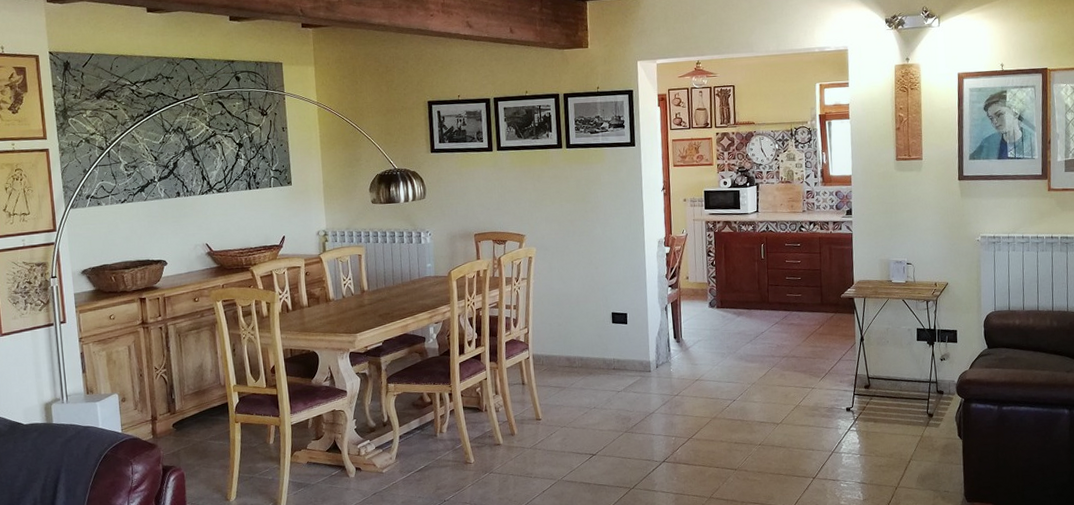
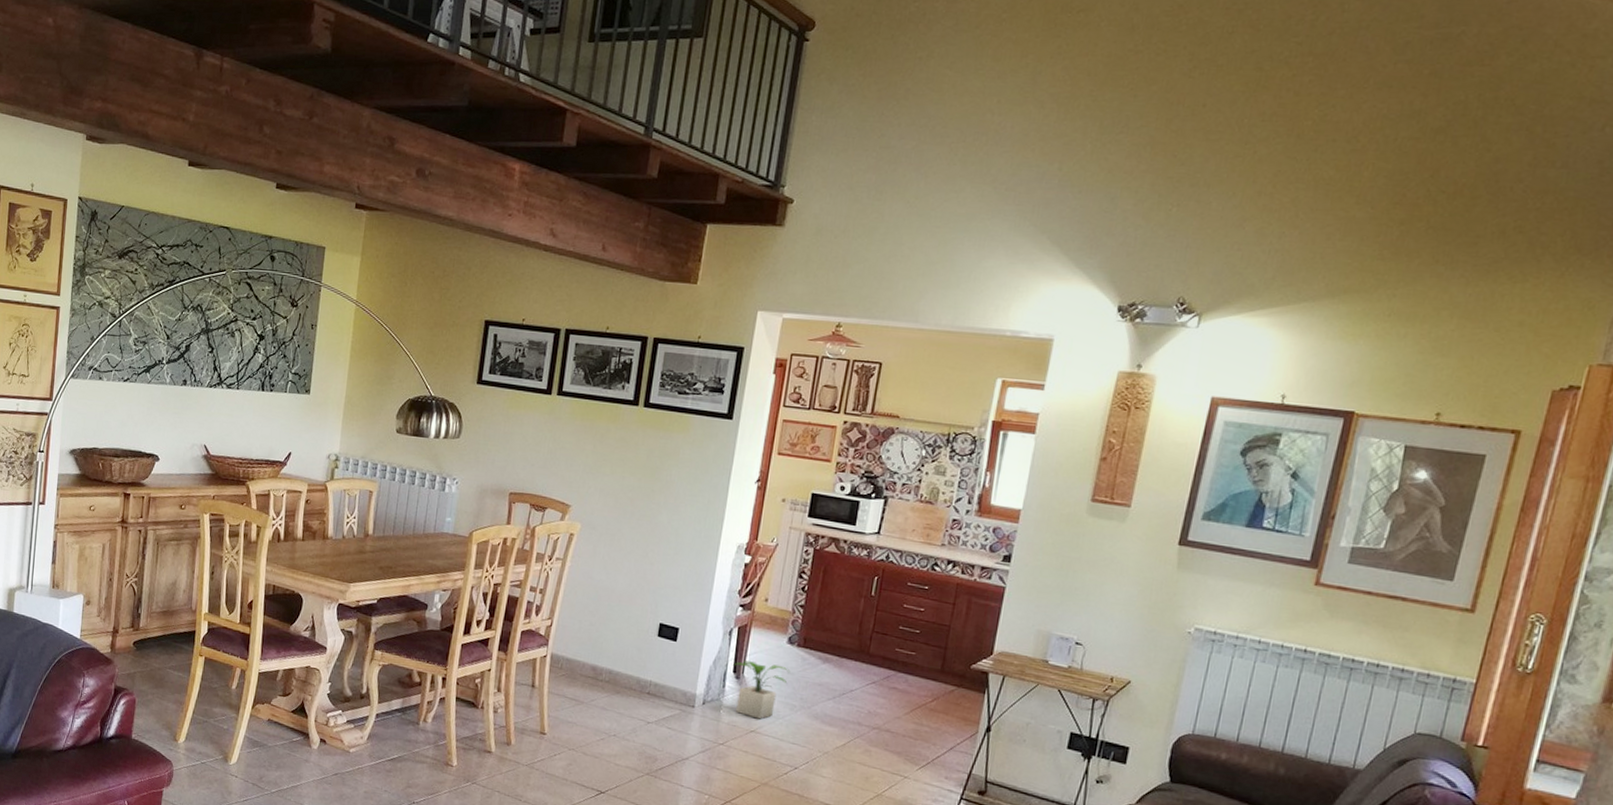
potted plant: none [672,325,716,370] -> present [732,660,791,720]

